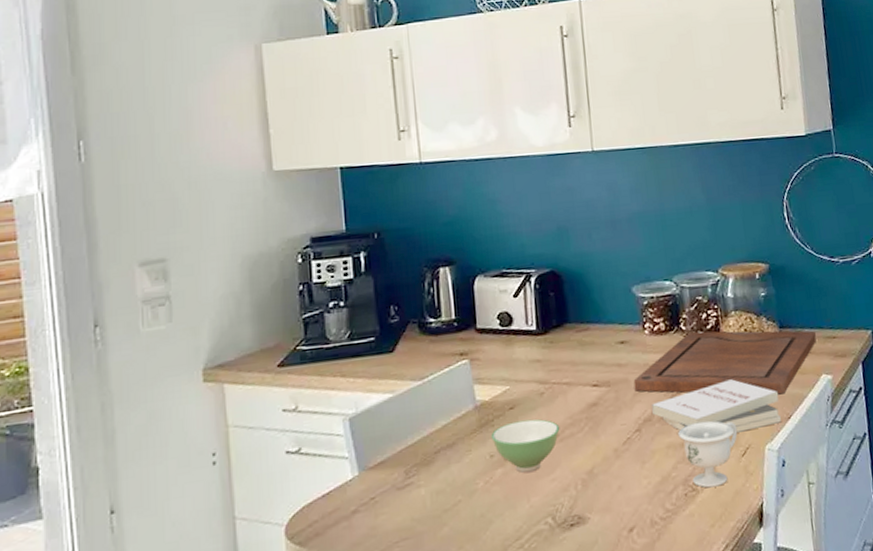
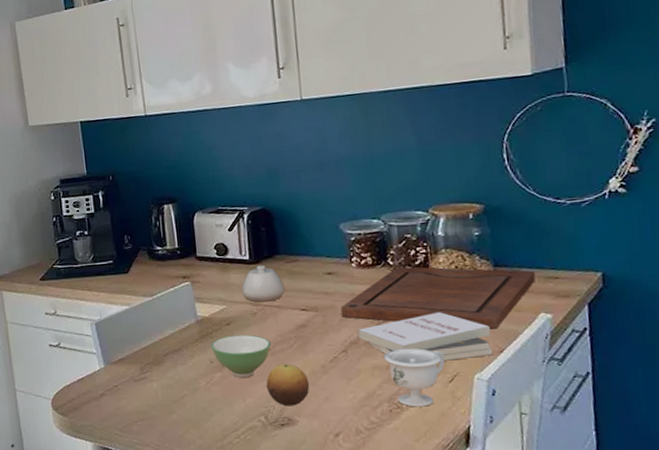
sugar bowl: none [527,335,575,380] -> present [241,264,285,302]
fruit: none [554,450,602,502] -> present [266,363,310,406]

